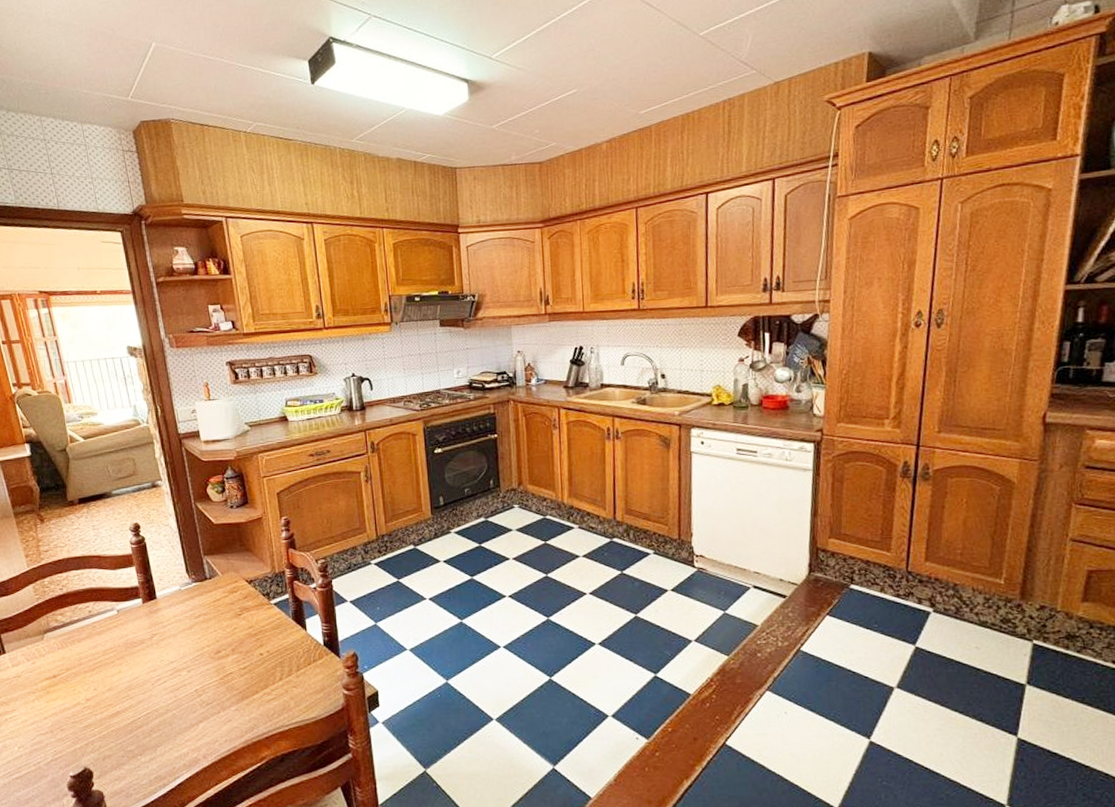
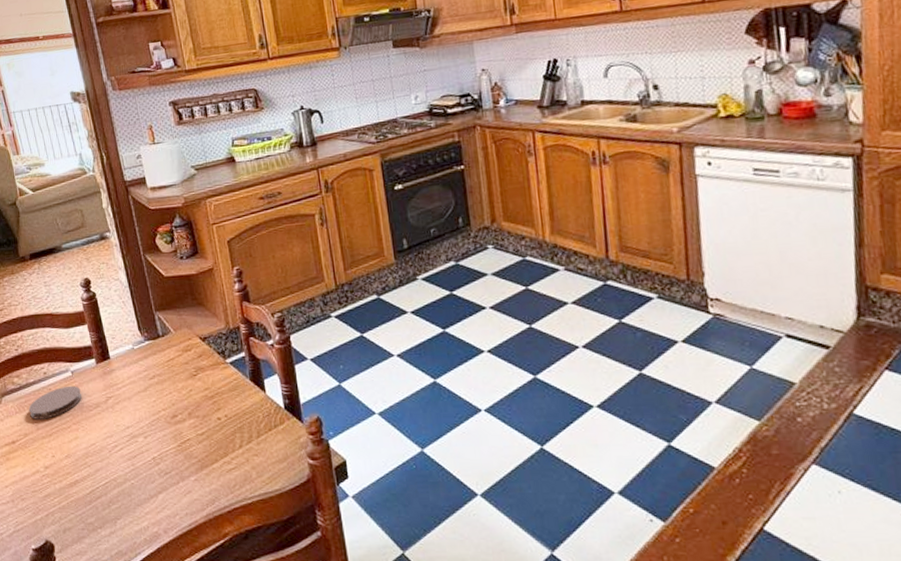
coaster: none [71,623,127,655] -> present [28,385,82,420]

